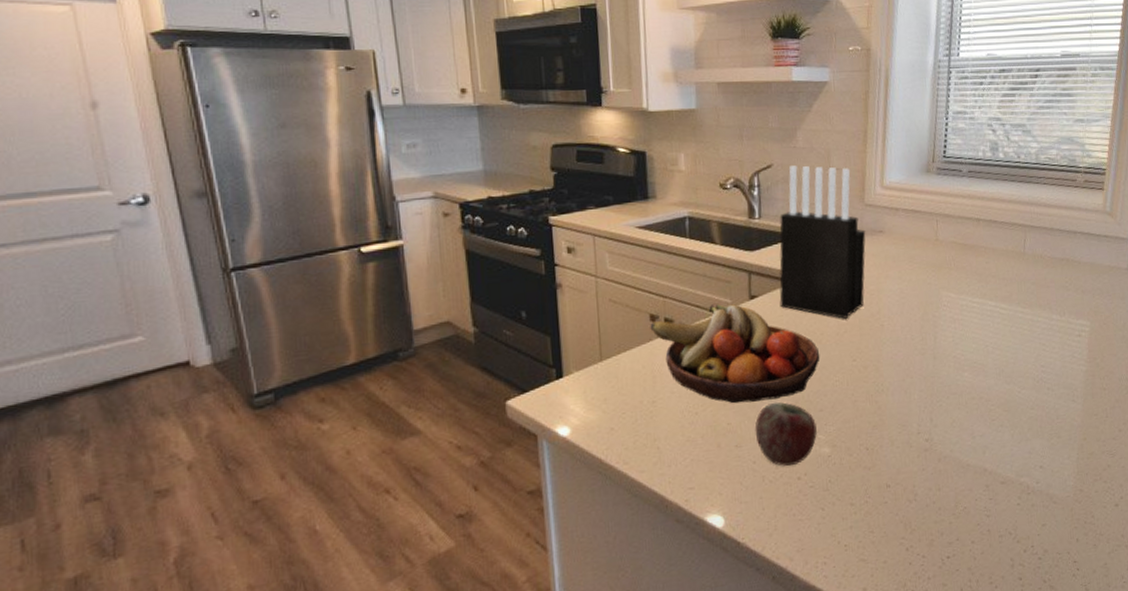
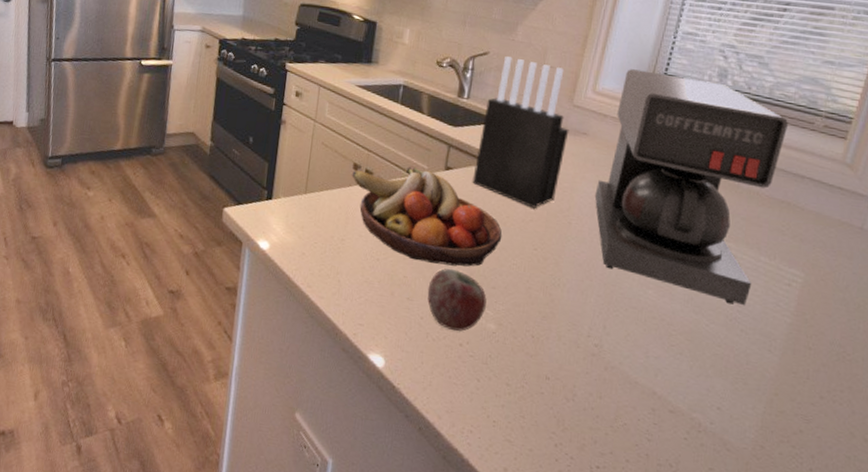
coffee maker: none [900,156,1056,367] -> present [594,69,788,306]

